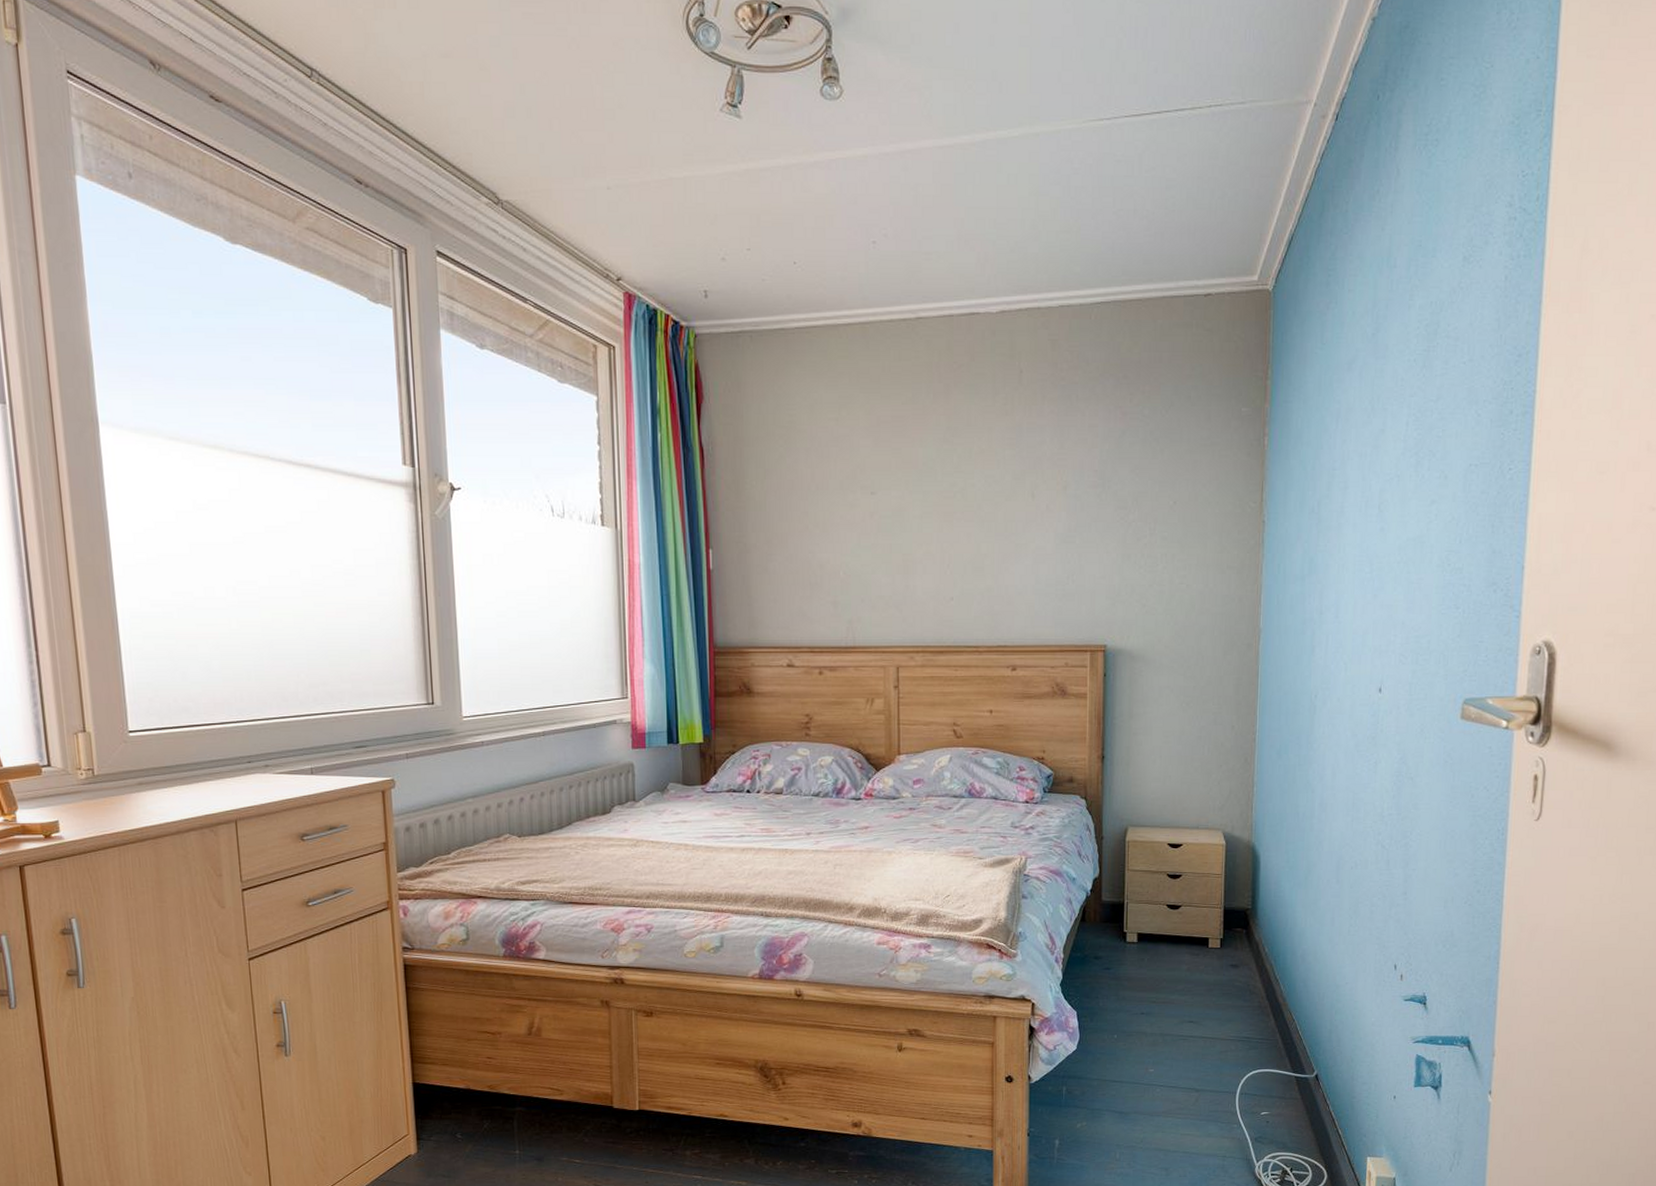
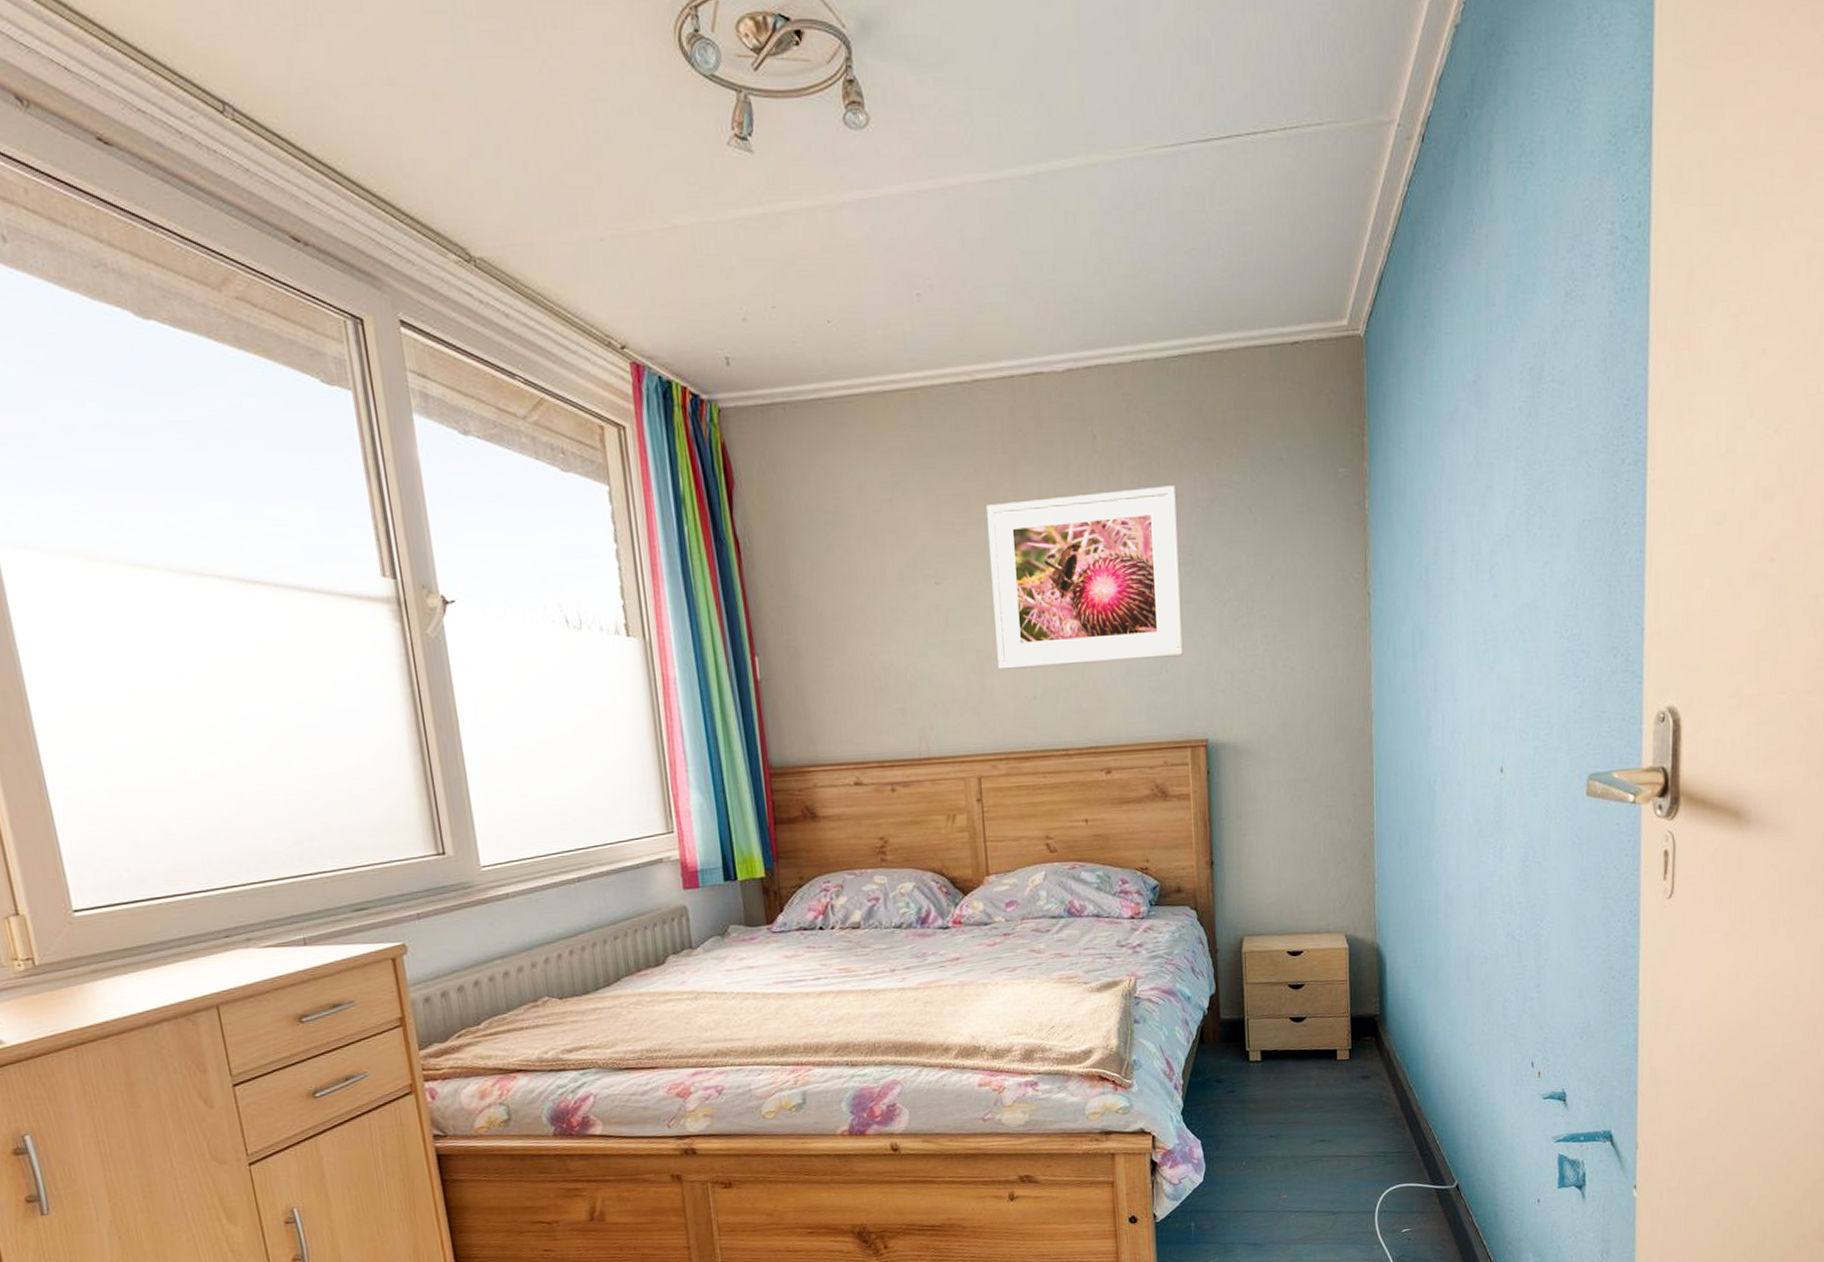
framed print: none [921,417,1092,572] -> present [987,485,1184,669]

